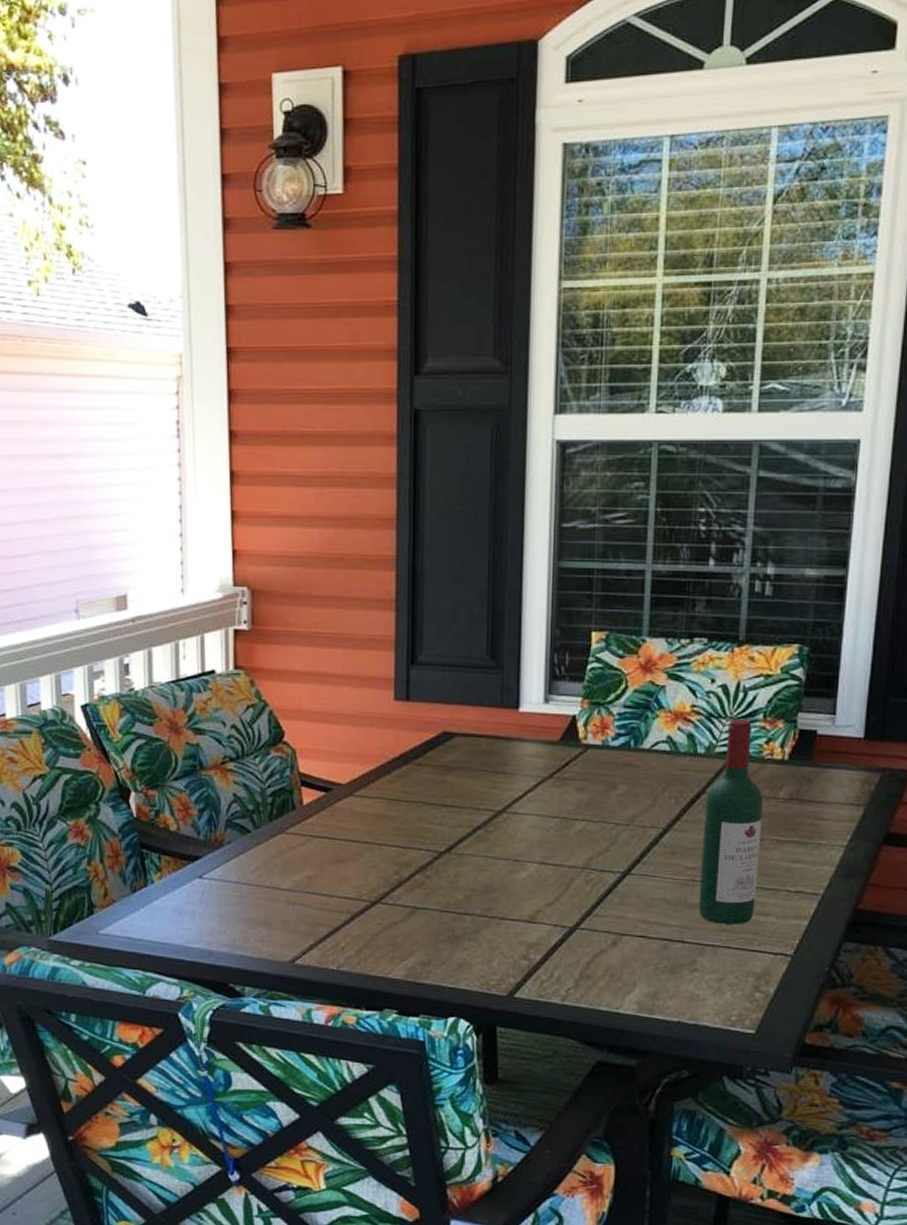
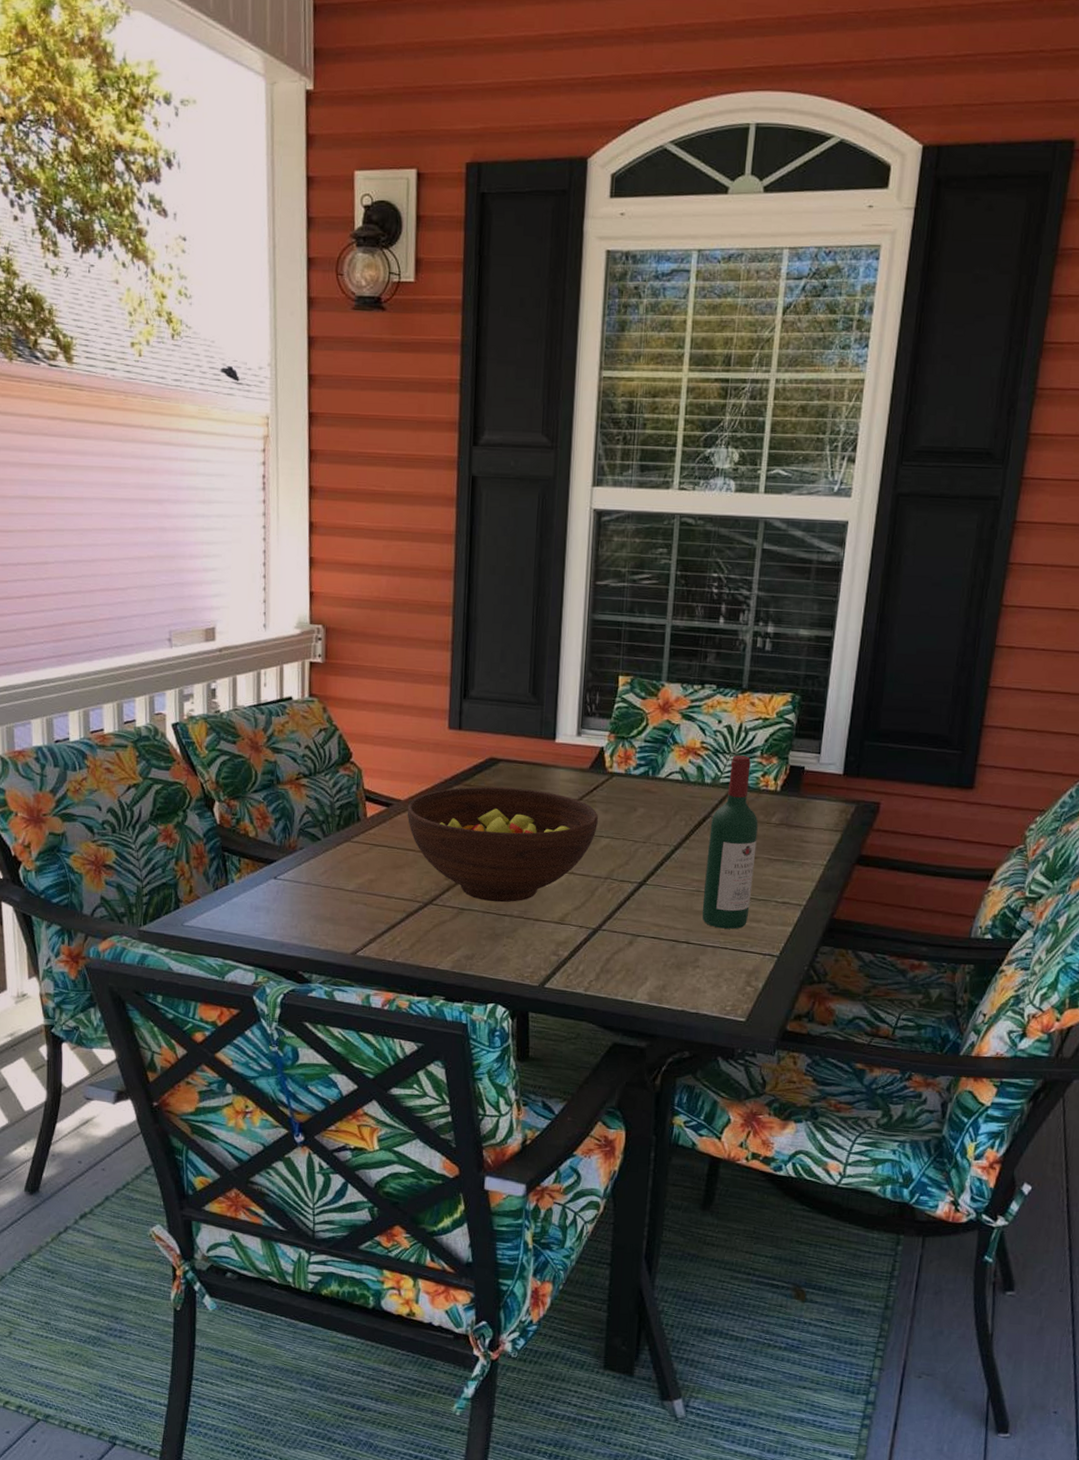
fruit bowl: none [349,766,572,899] -> present [407,787,598,903]

